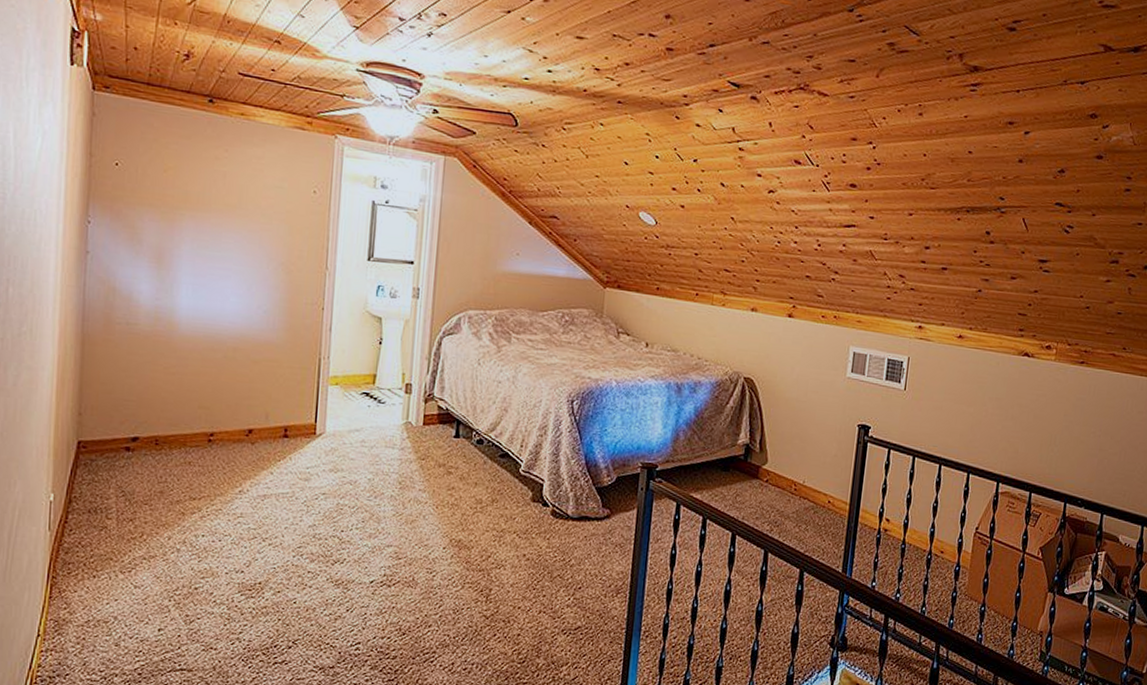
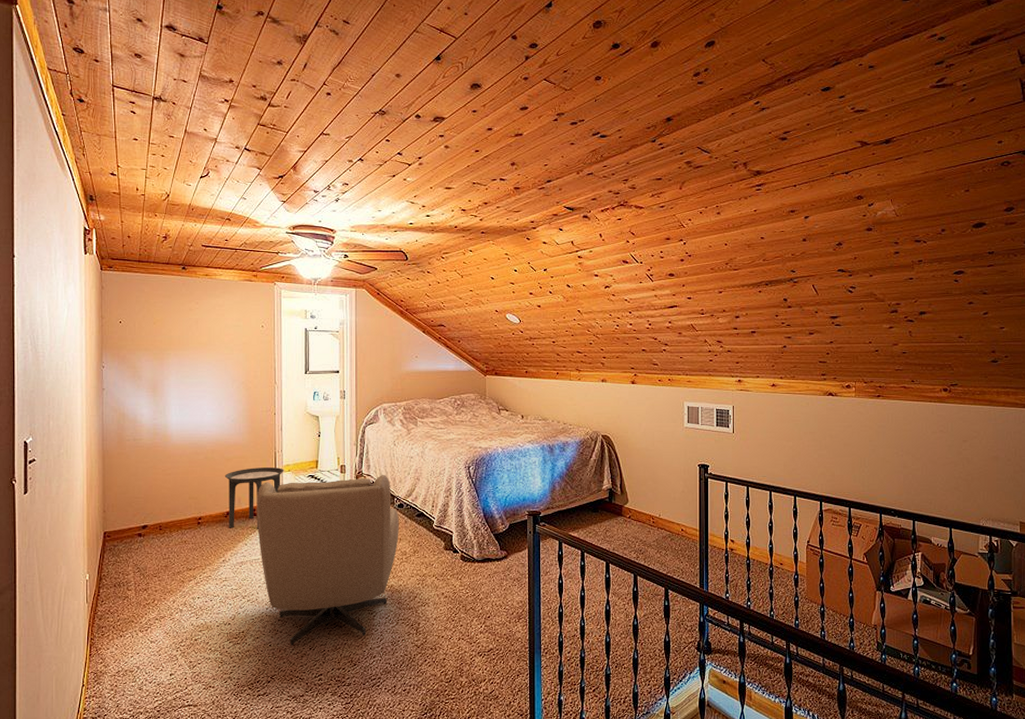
side table: none [249,375,330,455] -> present [224,466,284,529]
armchair: none [288,395,477,605] -> present [256,475,399,646]

